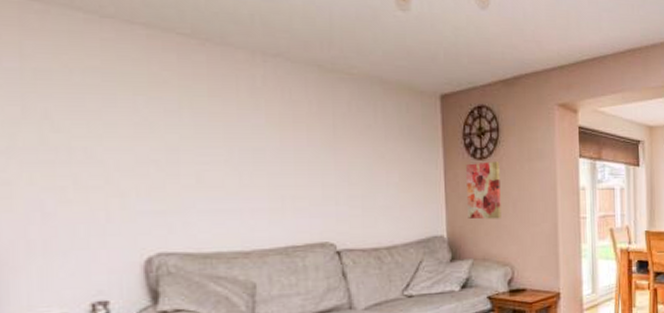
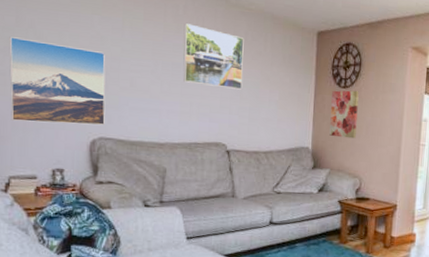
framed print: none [13,133,164,244] -> present [9,37,106,125]
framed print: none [264,97,351,174] -> present [183,23,244,90]

